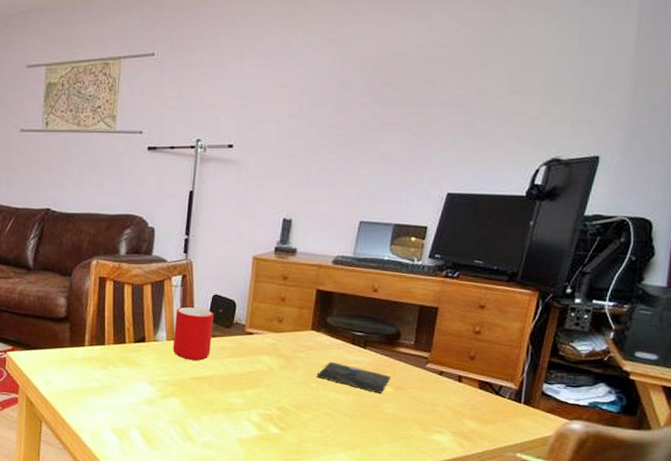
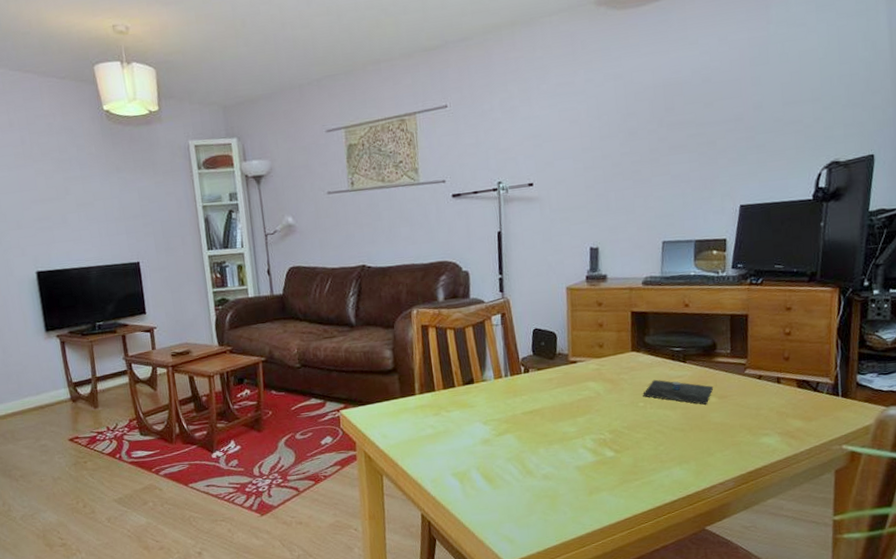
cup: present [173,307,214,360] -> none [499,343,538,396]

